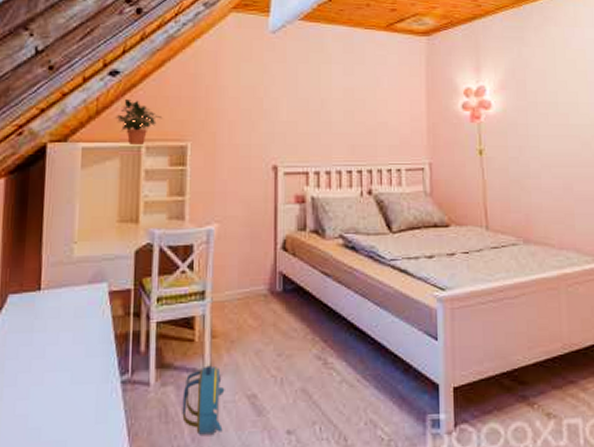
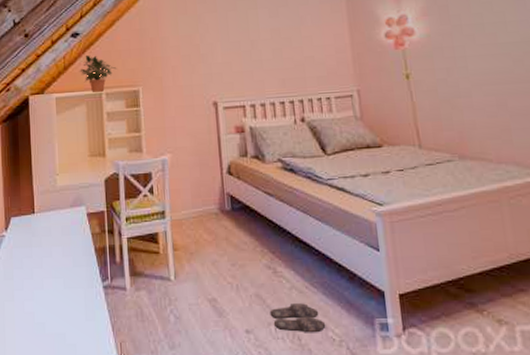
backpack: present [182,365,225,435] -> none [154,273,190,332]
slippers: none [315,398,375,432] -> present [269,303,326,333]

